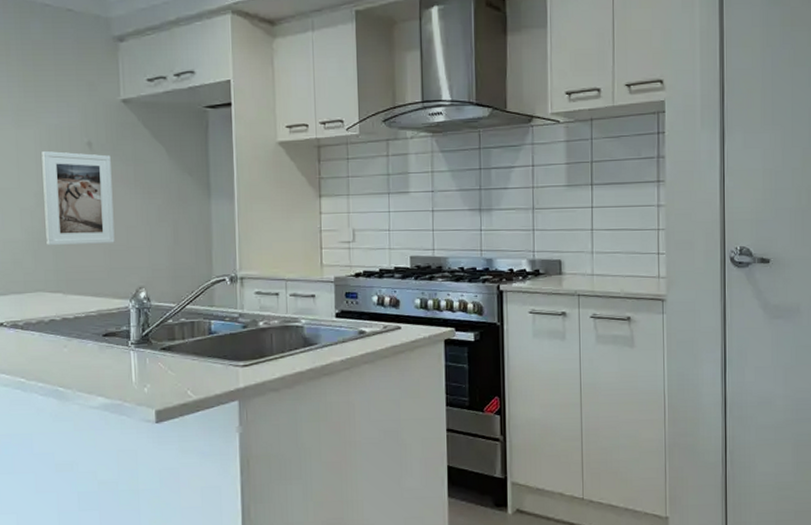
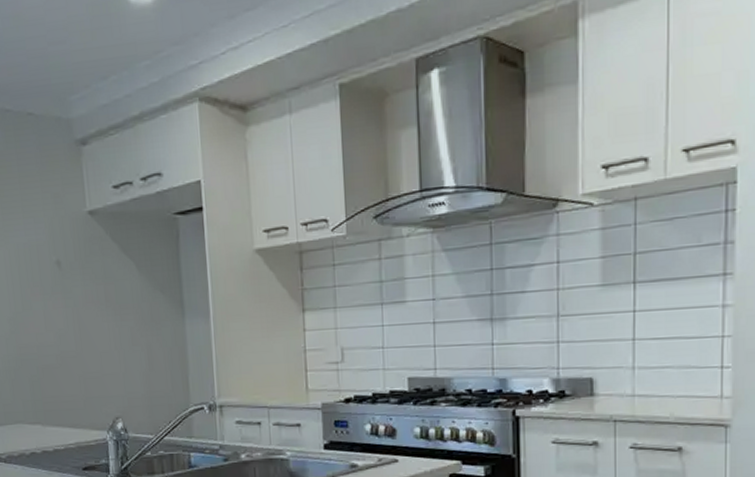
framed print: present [41,151,115,246] -> none [12,273,89,375]

